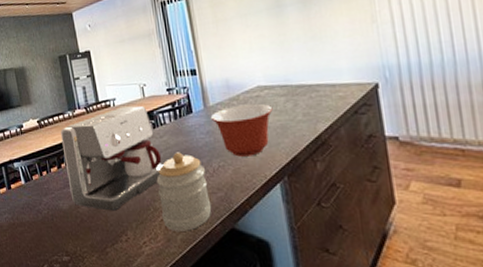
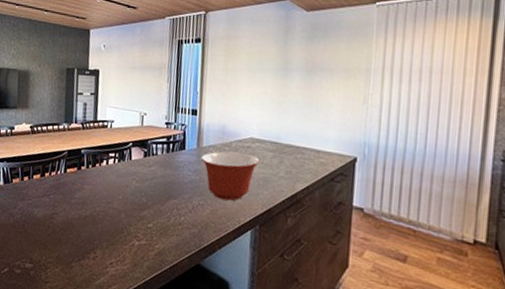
coffee maker: present [61,105,164,211] -> none [48,130,147,228]
jar: present [156,152,212,231] -> none [134,183,185,260]

